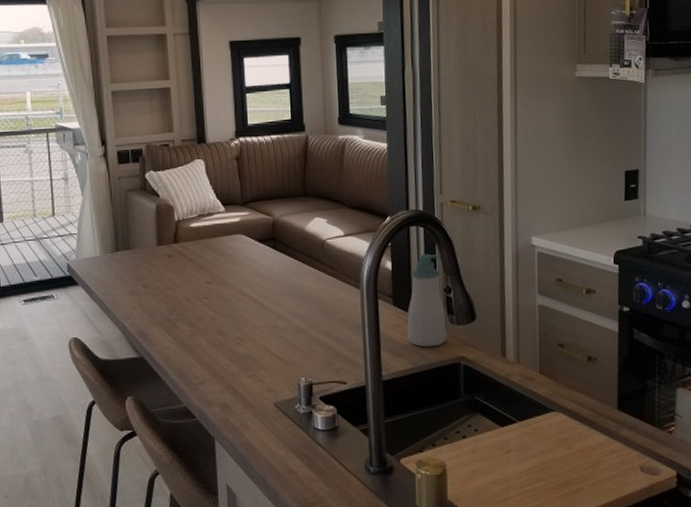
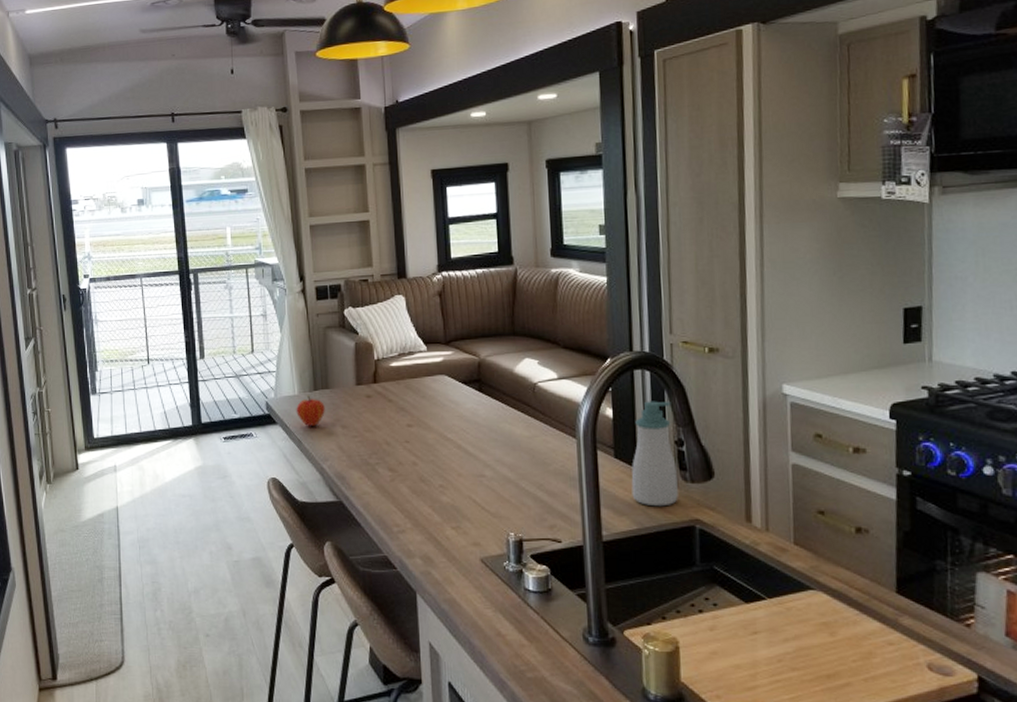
fruit: none [98,256,127,287] -> present [296,395,325,427]

